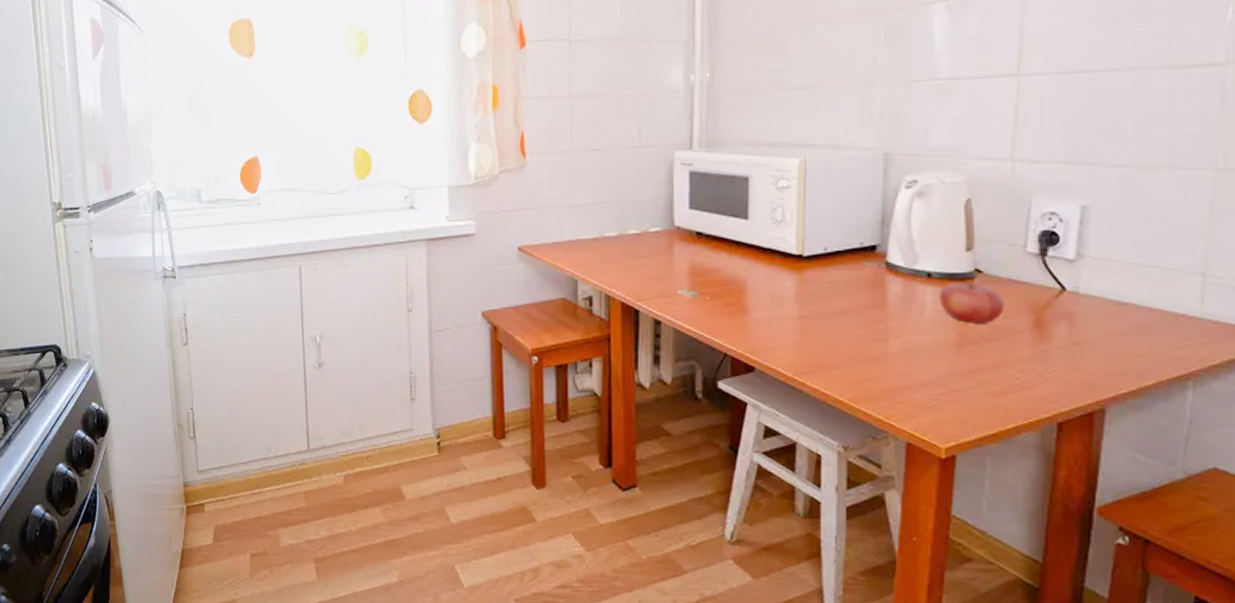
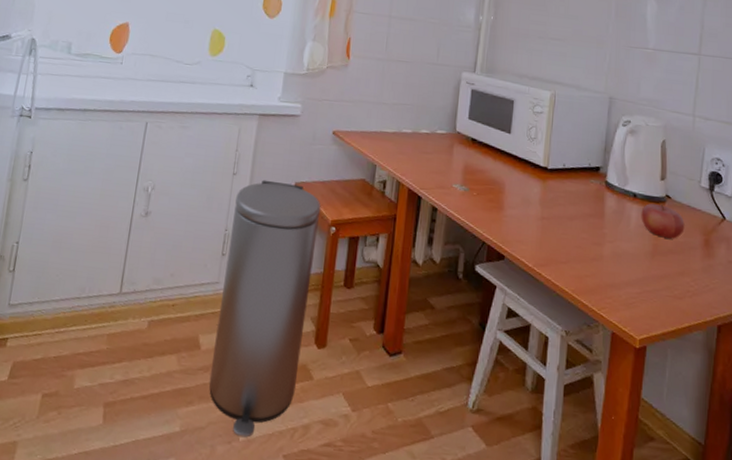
pedal bin: none [416,313,518,584] -> present [209,179,321,438]

